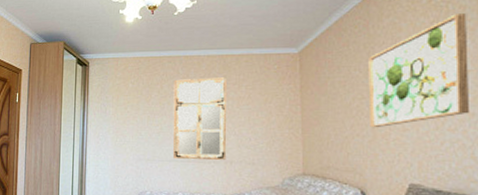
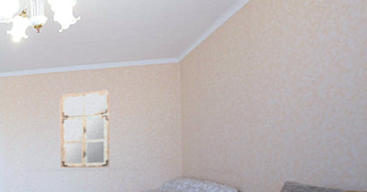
wall art: present [368,13,469,128] -> none [247,13,350,131]

